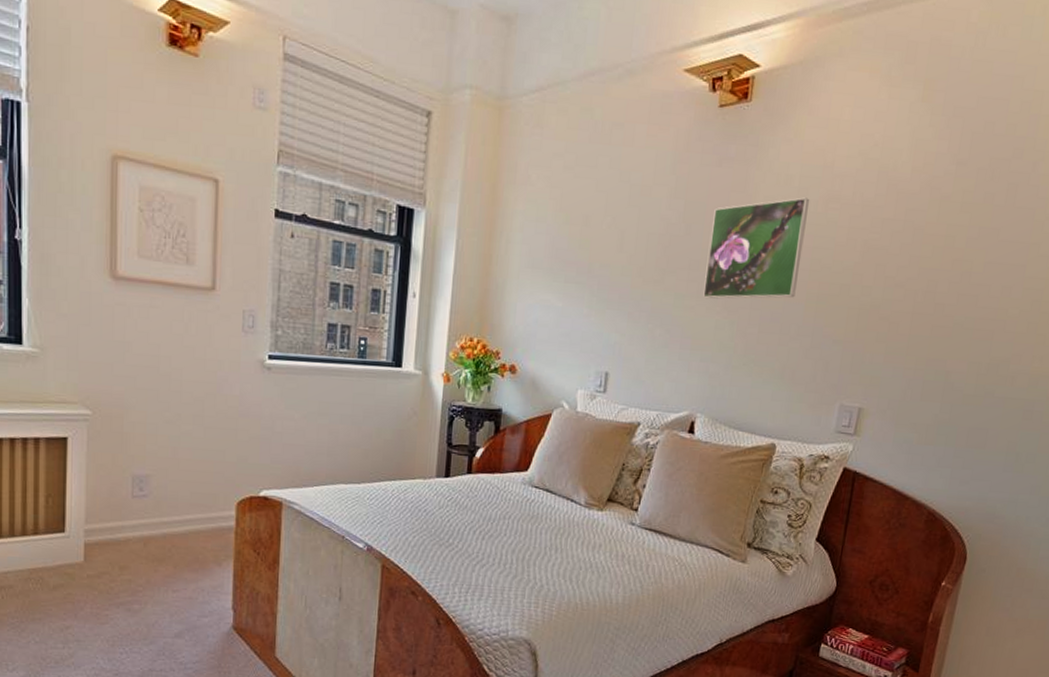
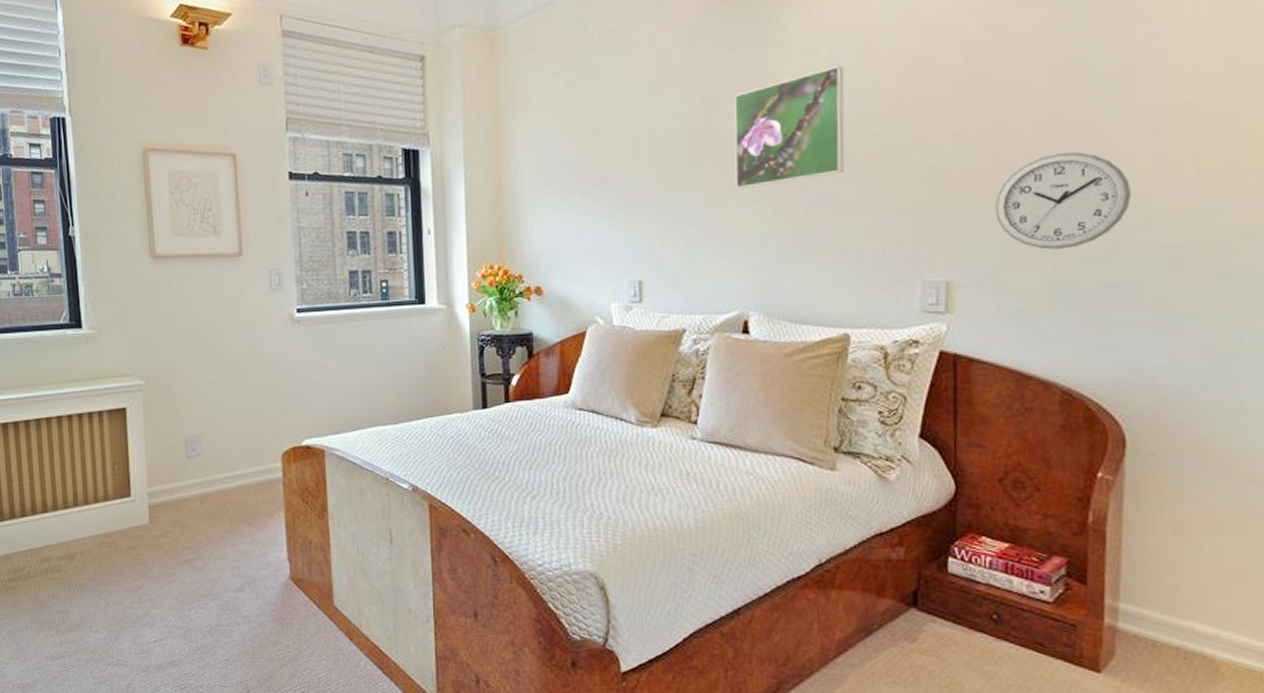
wall clock: none [906,308,1009,392] -> present [995,152,1132,250]

